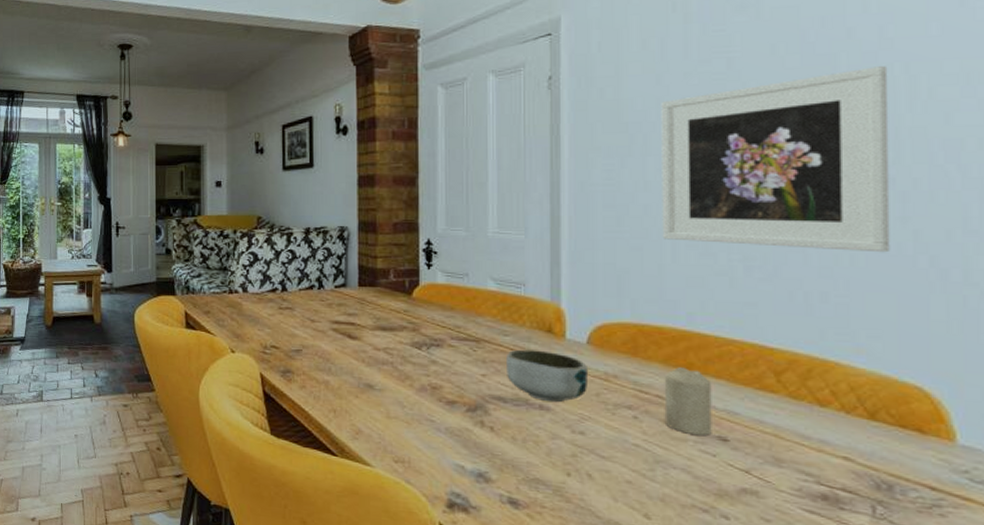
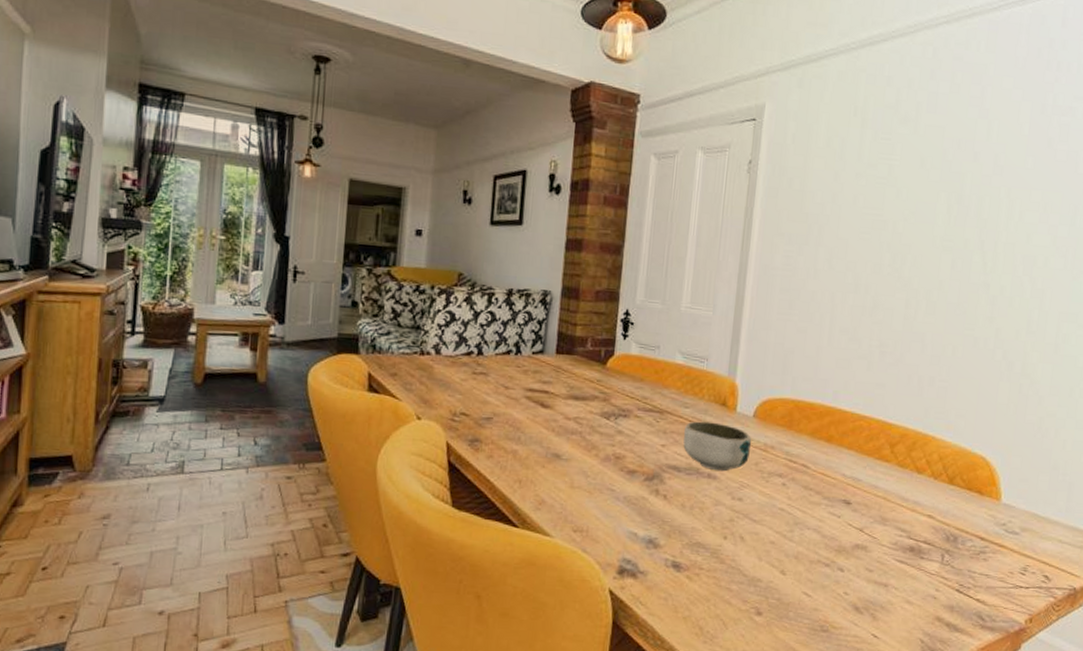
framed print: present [661,66,890,253] -> none [823,188,997,346]
candle: present [664,367,712,435] -> none [805,439,845,499]

